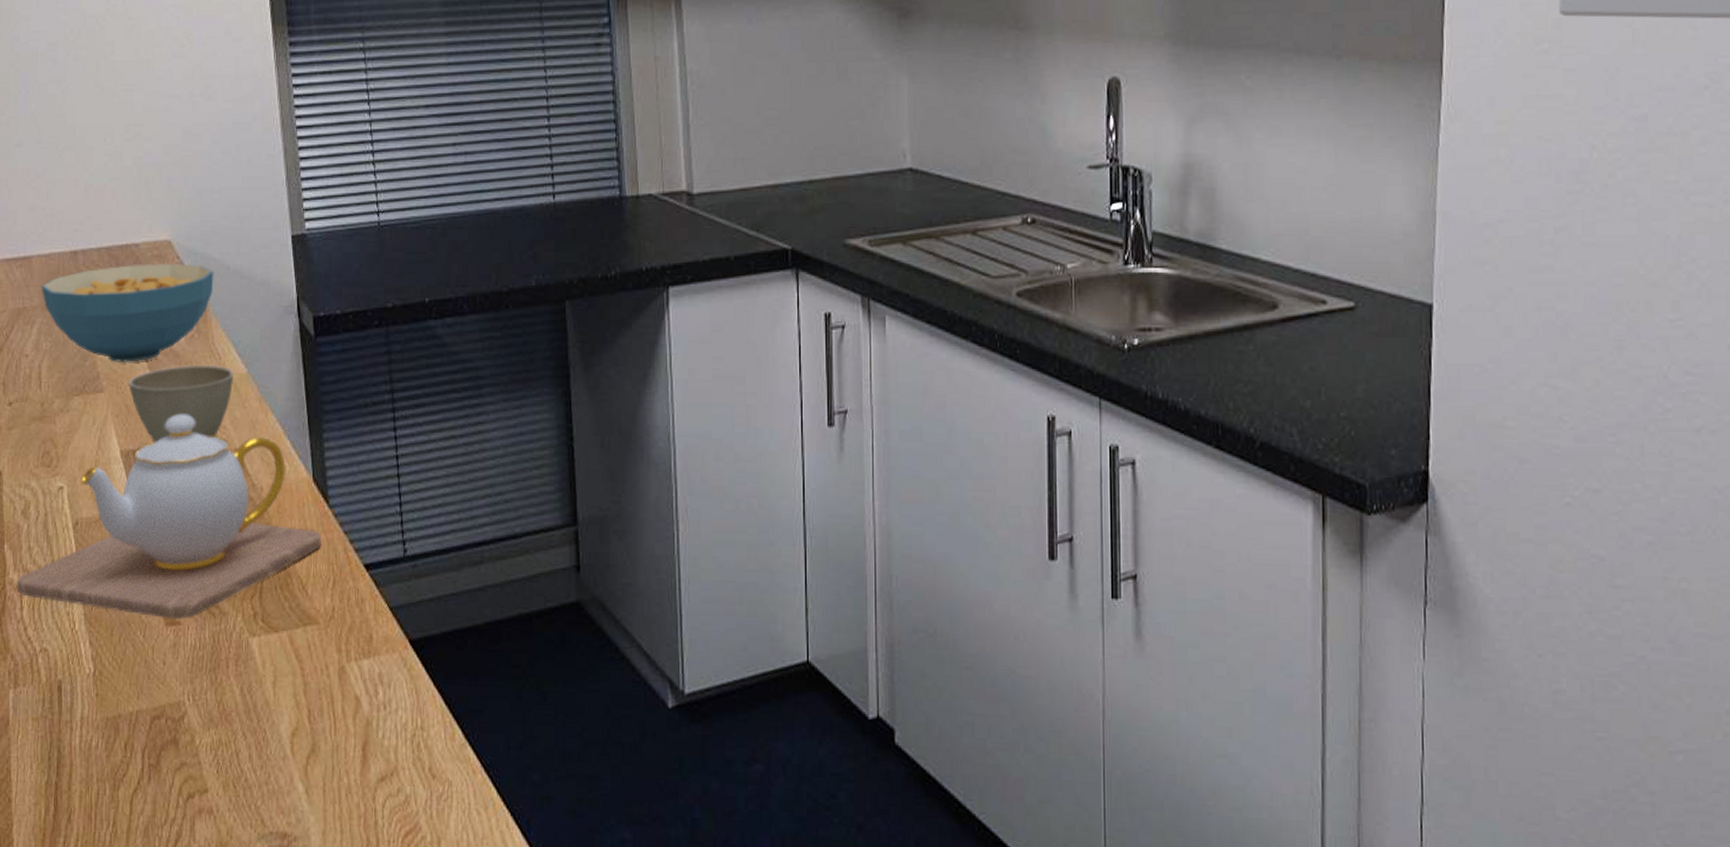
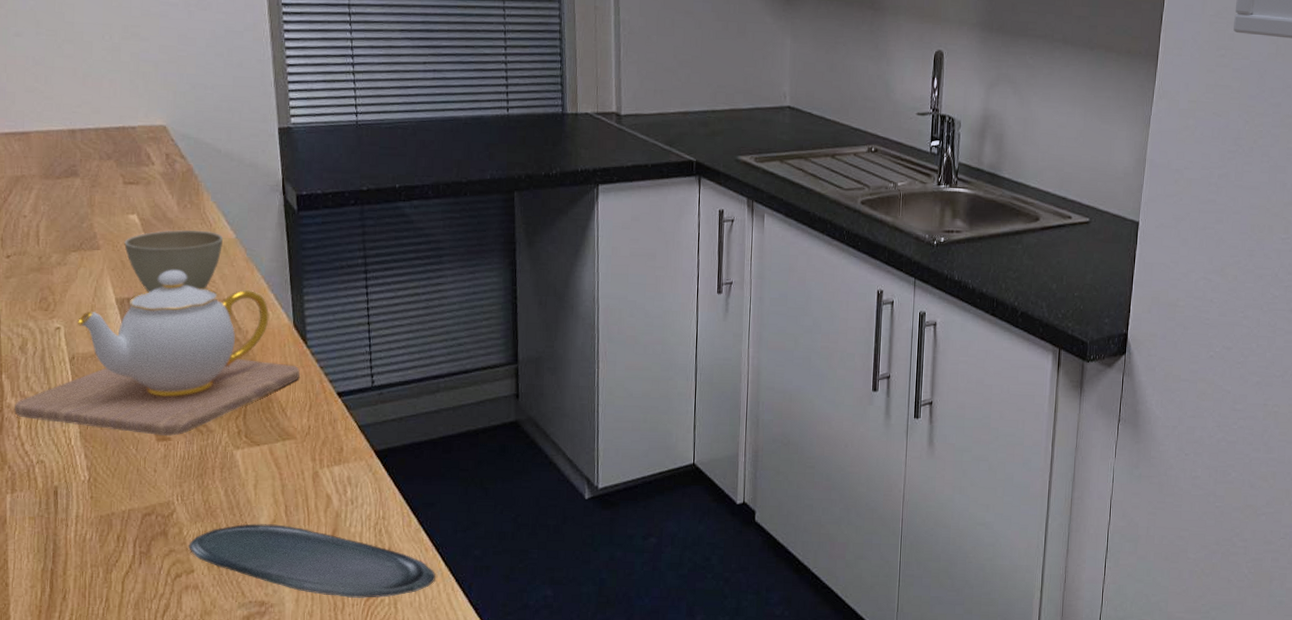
cereal bowl: present [41,262,214,364] -> none [39,143,206,226]
oval tray: none [201,732,486,835] -> present [189,523,436,599]

